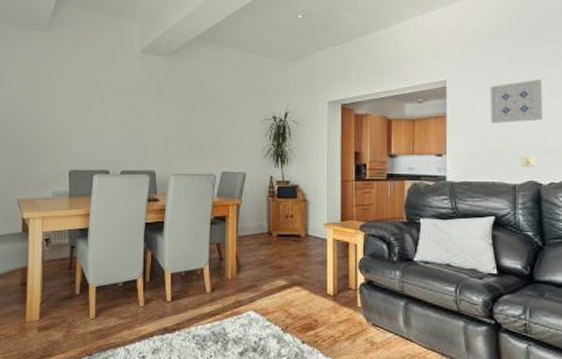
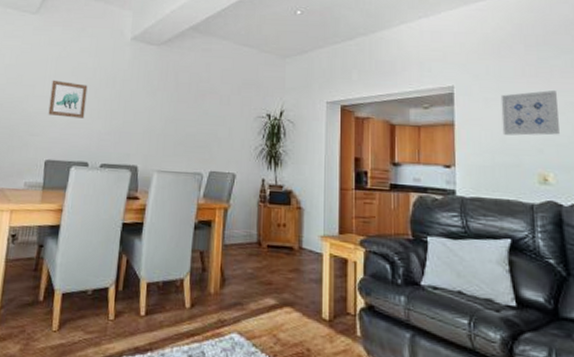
wall art: none [68,95,103,130] -> present [48,80,88,118]

